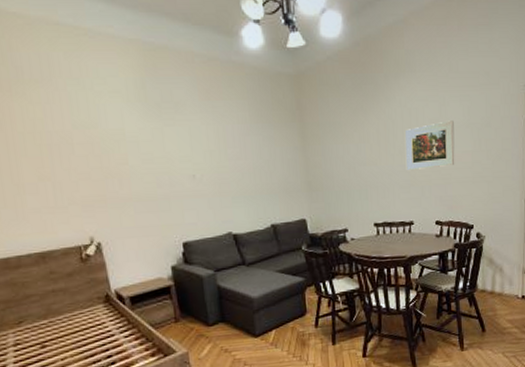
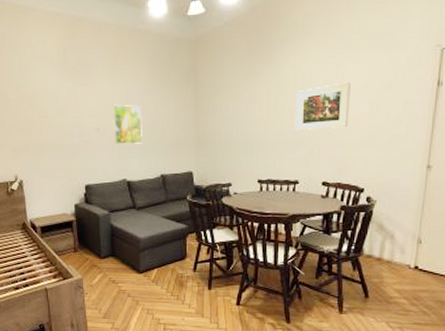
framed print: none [209,147,247,193] -> present [113,104,142,144]

